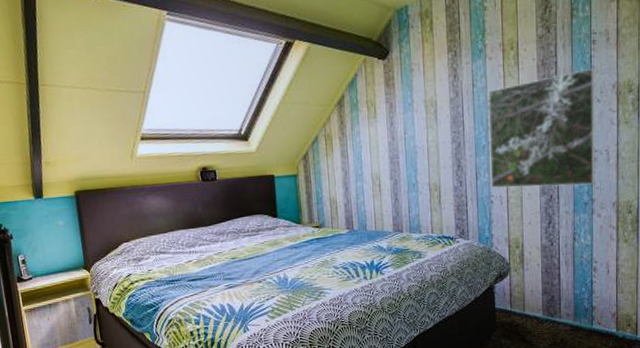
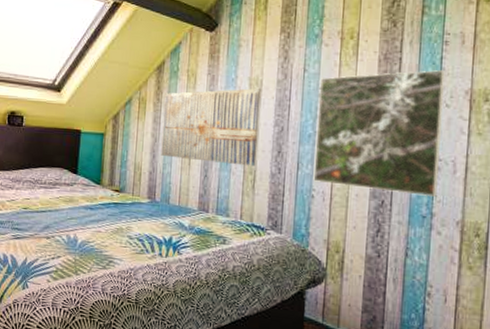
wall art: none [349,109,440,188] -> present [161,88,261,167]

